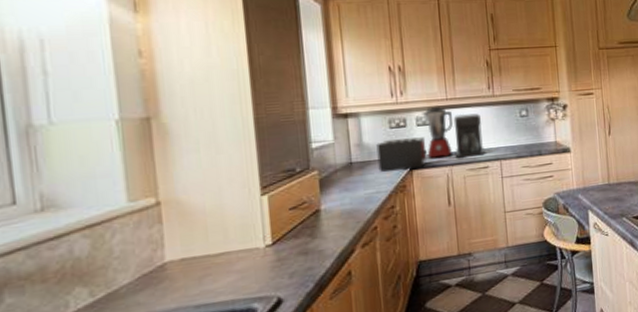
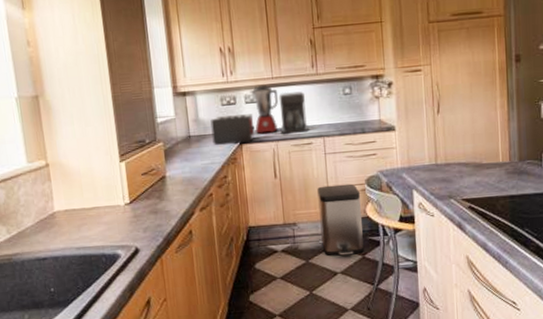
pedal bin: none [494,207,542,286] -> present [317,183,364,257]

